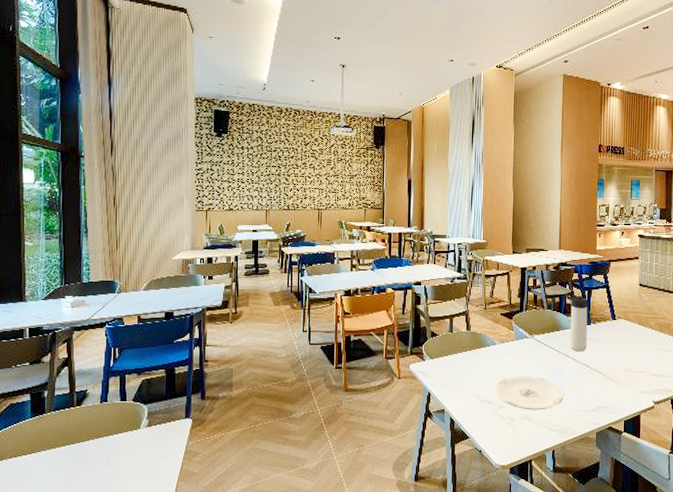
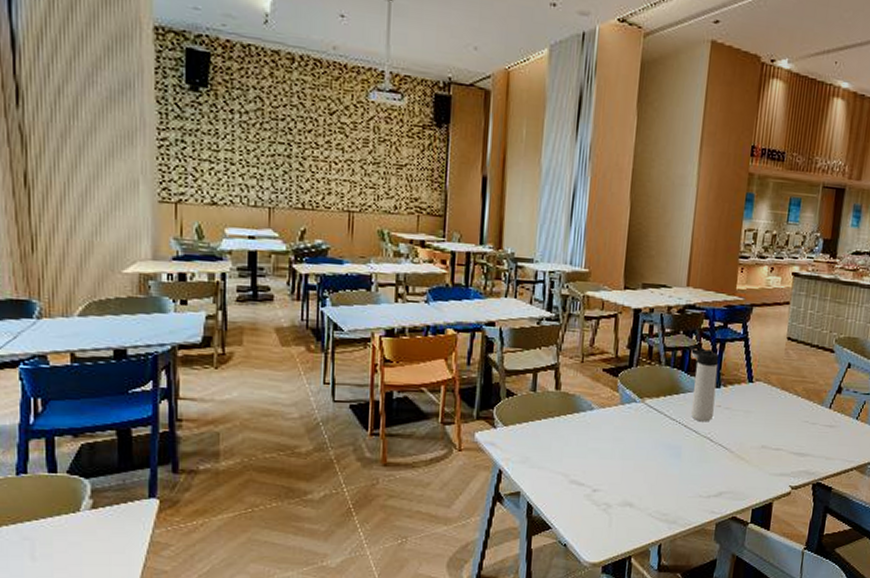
plate: present [495,375,564,410] -> none [589,450,679,495]

